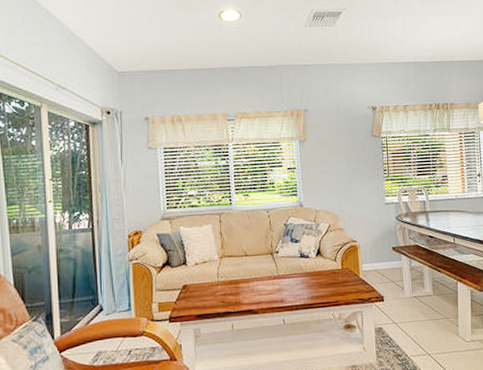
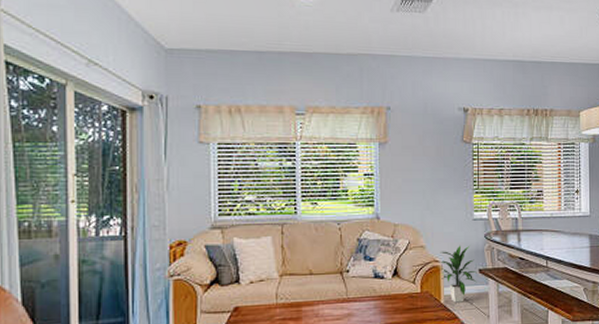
indoor plant: none [356,226,391,277] -> present [439,245,477,303]

